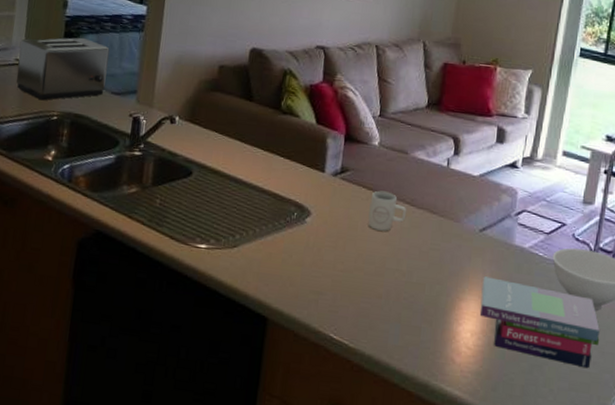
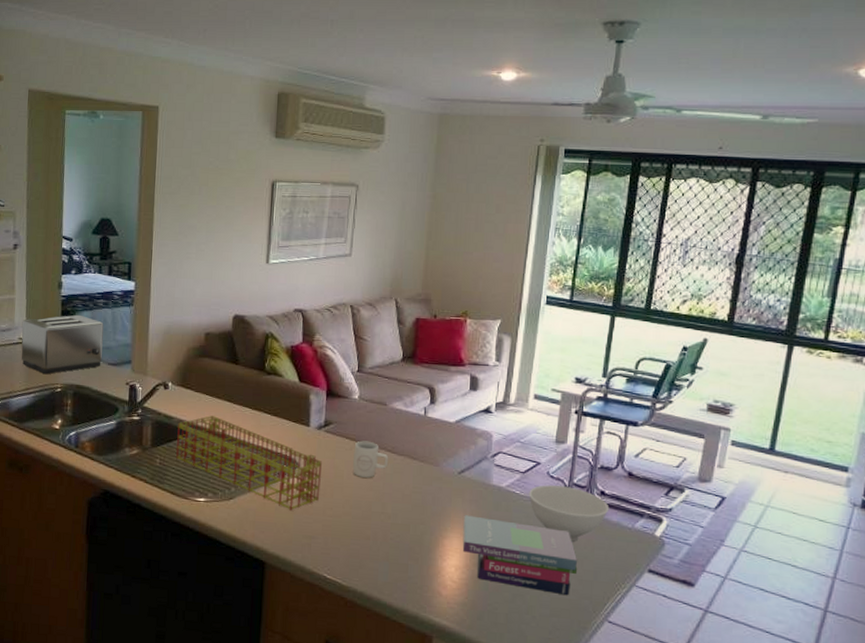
dish rack: none [178,155,336,263] -> present [175,416,323,511]

